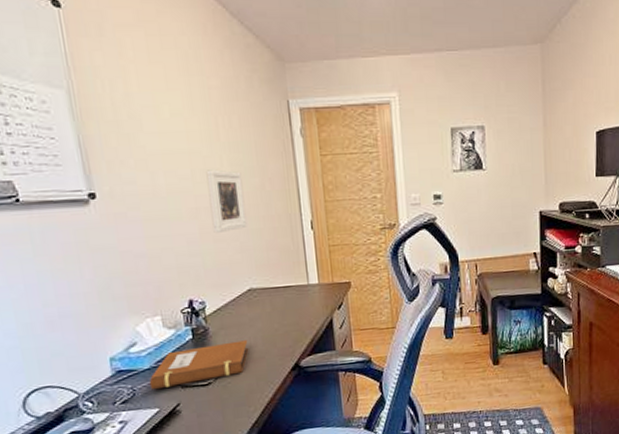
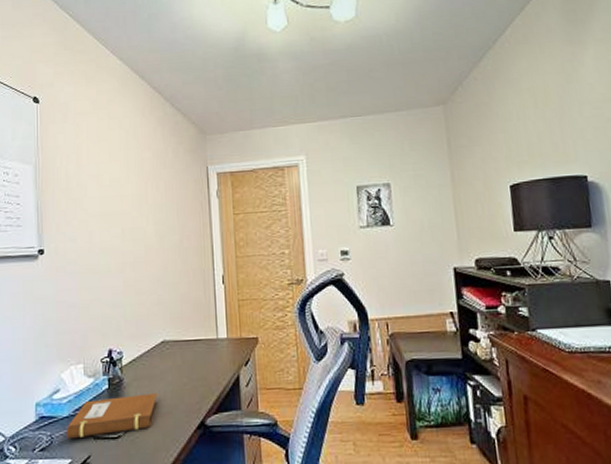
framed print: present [206,169,247,233] -> none [134,228,165,286]

